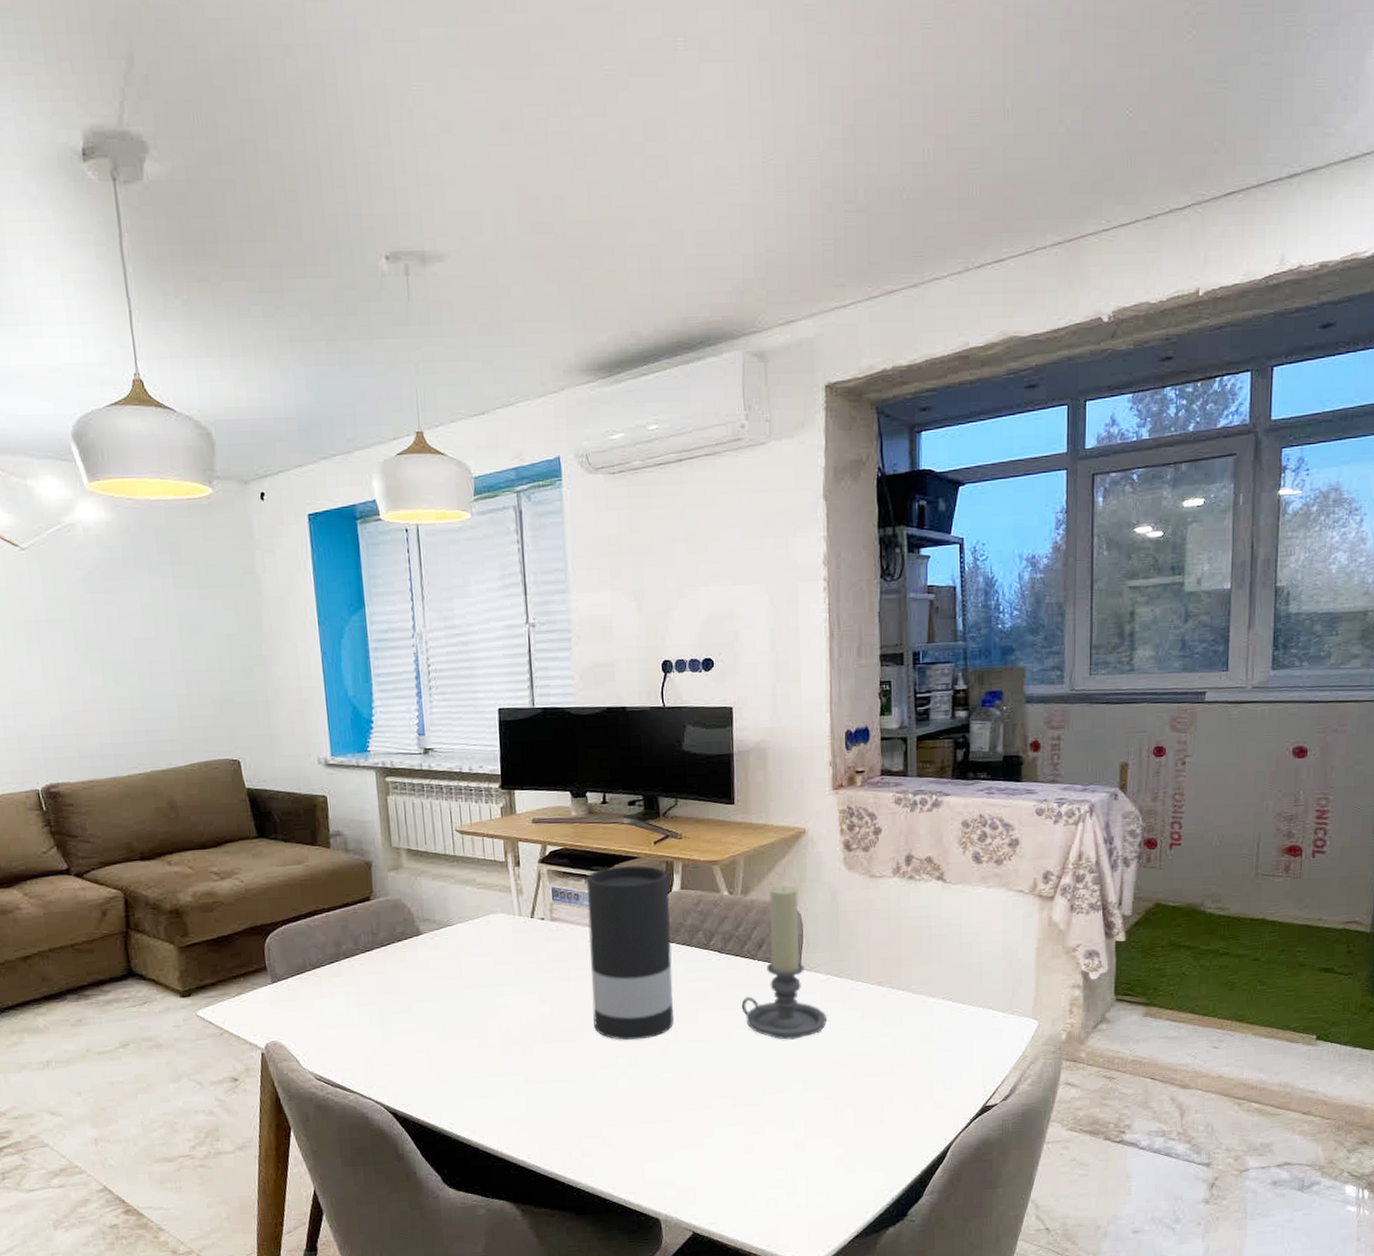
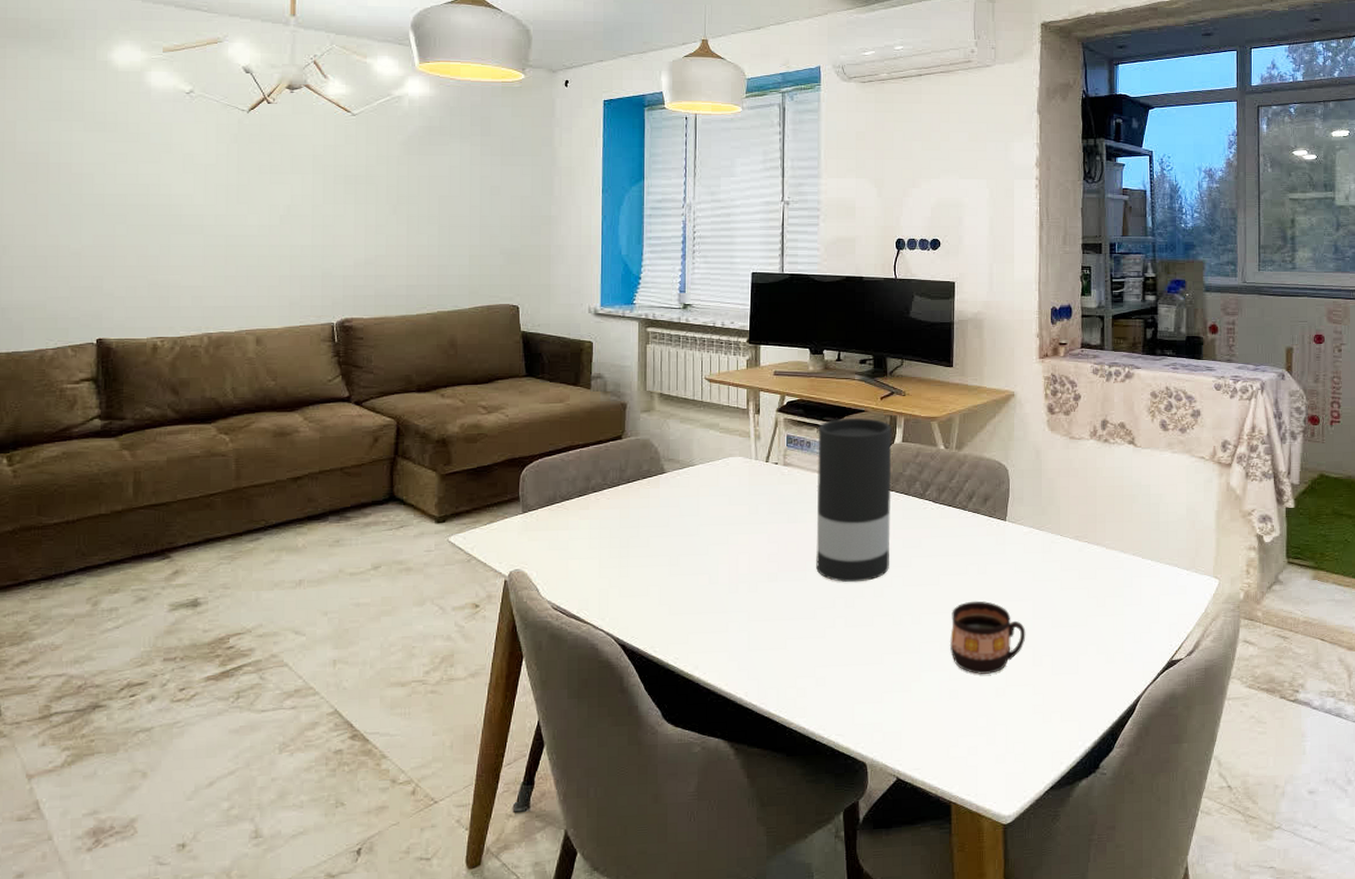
candle holder: present [741,885,828,1040] -> none [952,443,1029,588]
cup: none [743,1053,826,1128] -> present [949,600,1026,674]

